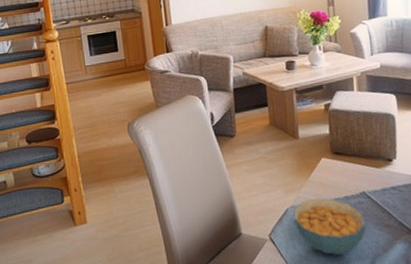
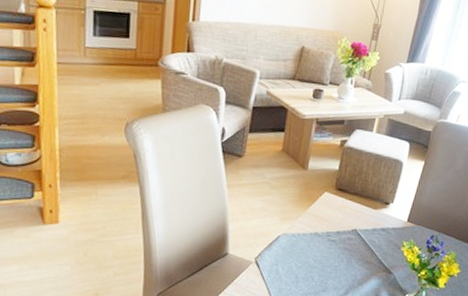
cereal bowl: present [293,198,367,255] -> none [283,229,350,283]

